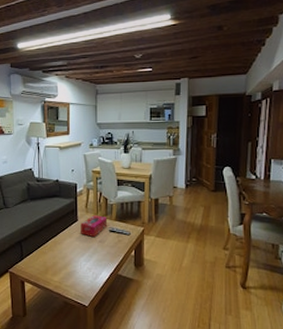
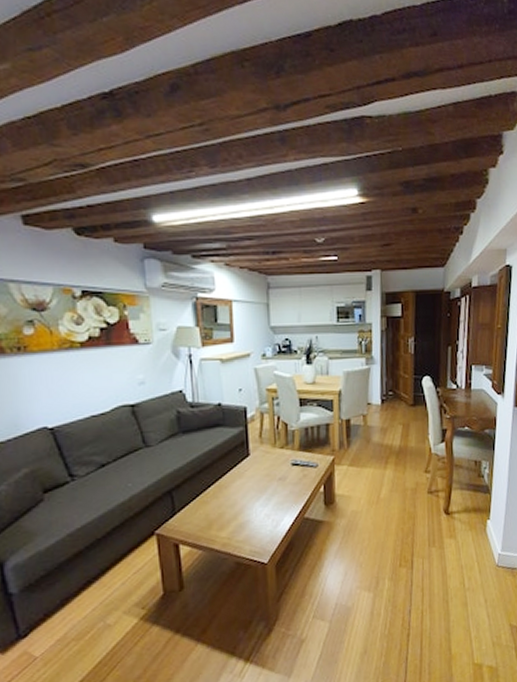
tissue box: present [81,214,108,237] -> none [254,445,289,474]

